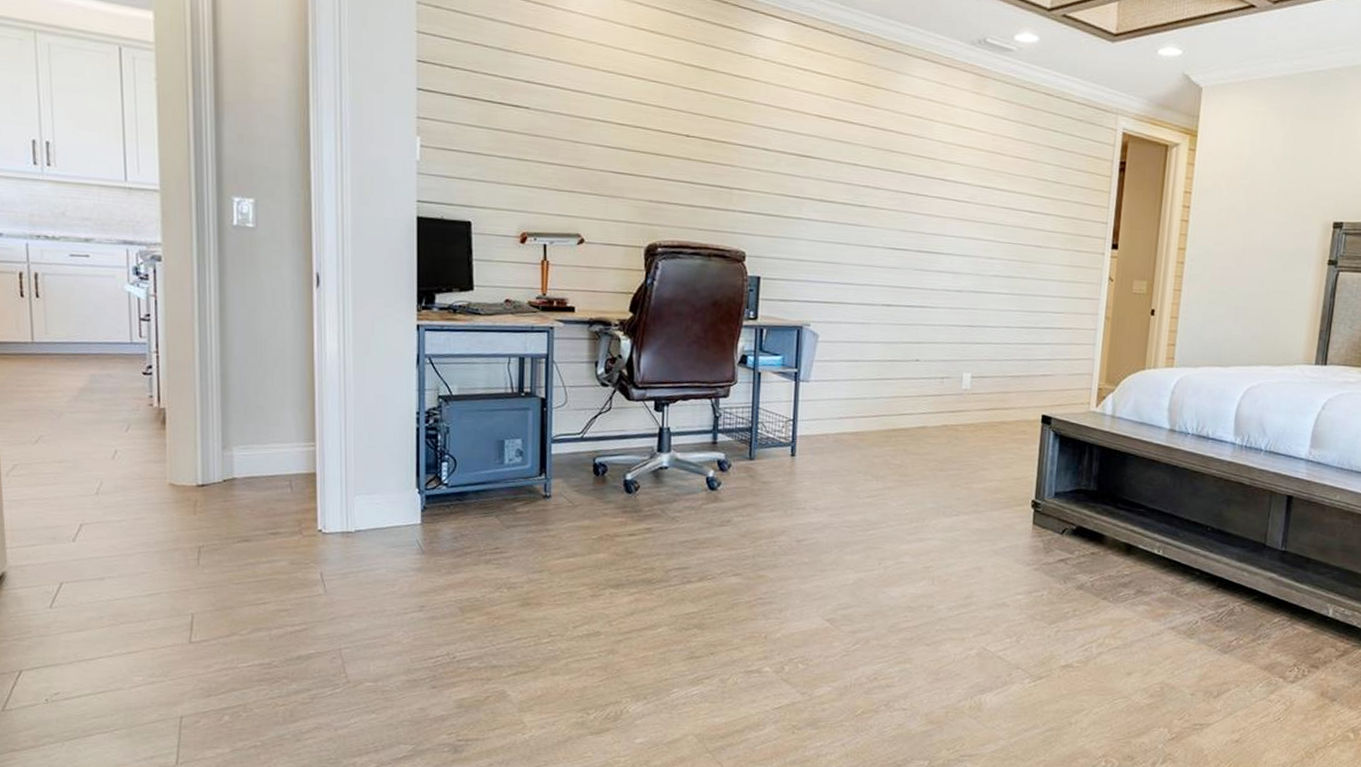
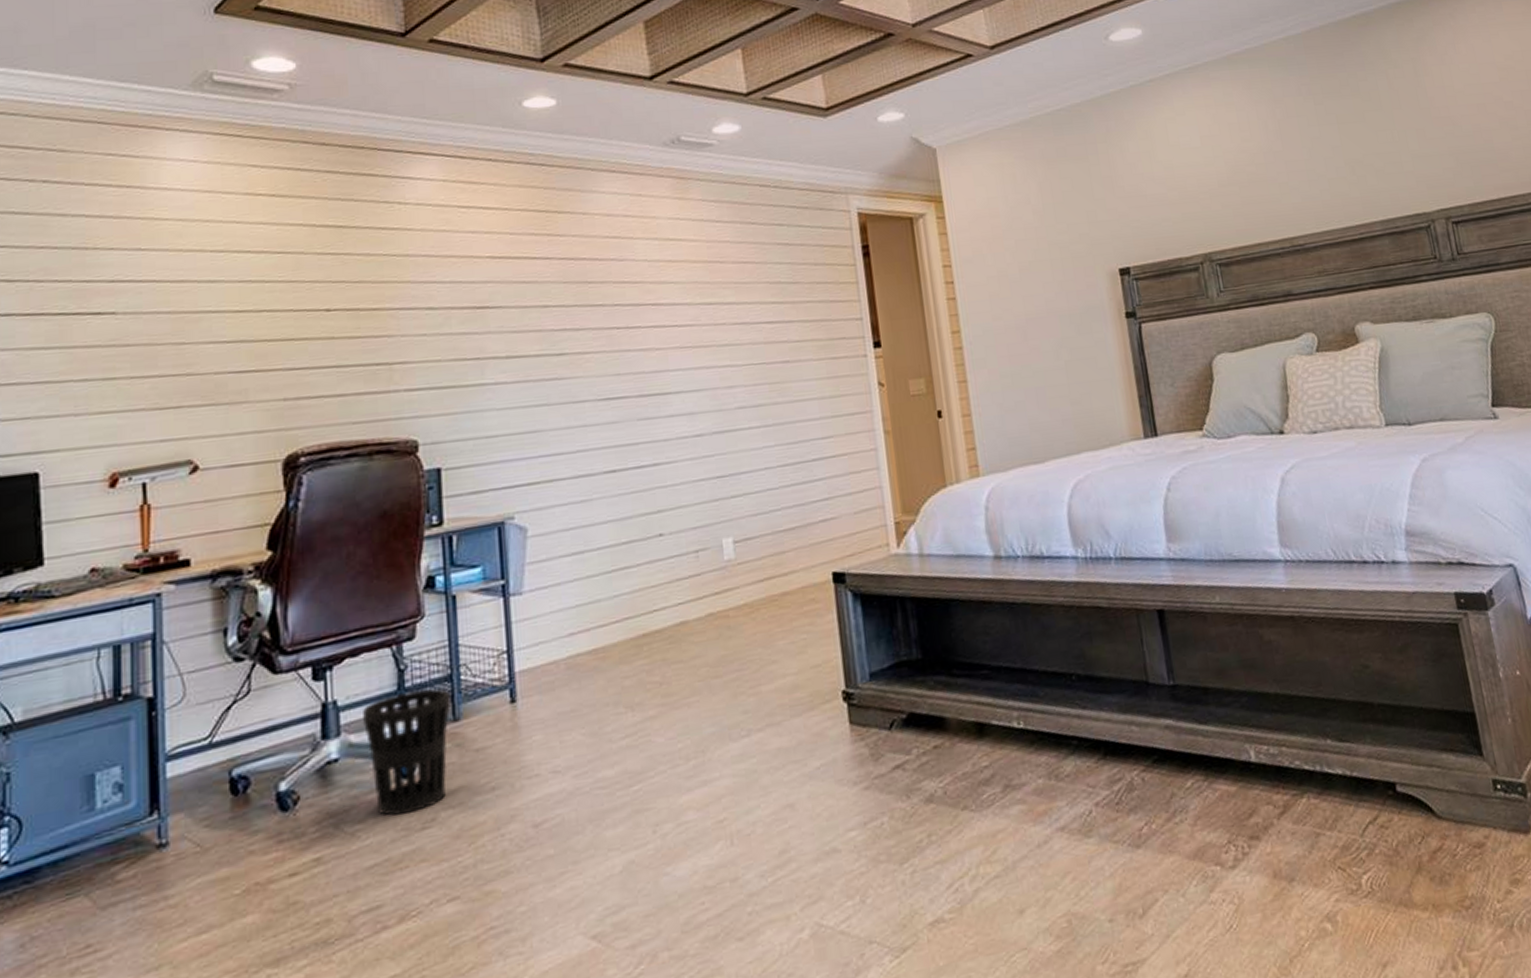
wastebasket: none [687,432,749,514] -> present [363,688,451,816]

